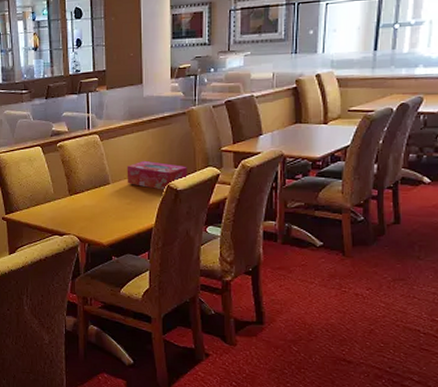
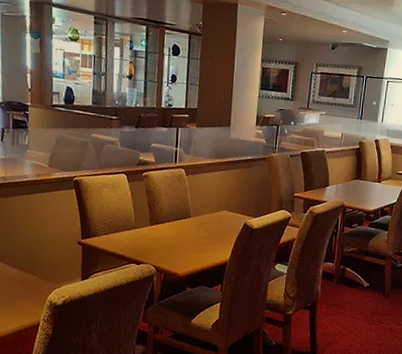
tissue box: present [126,160,187,191] -> none [207,198,263,229]

